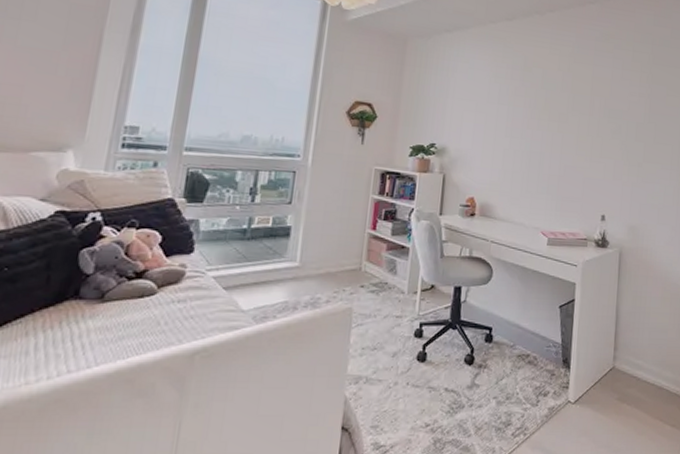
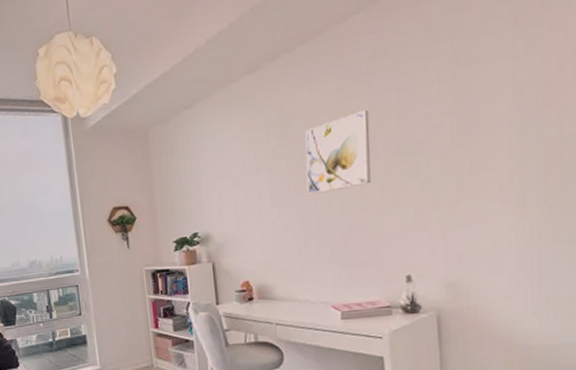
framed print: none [537,76,592,134] -> present [305,110,371,195]

